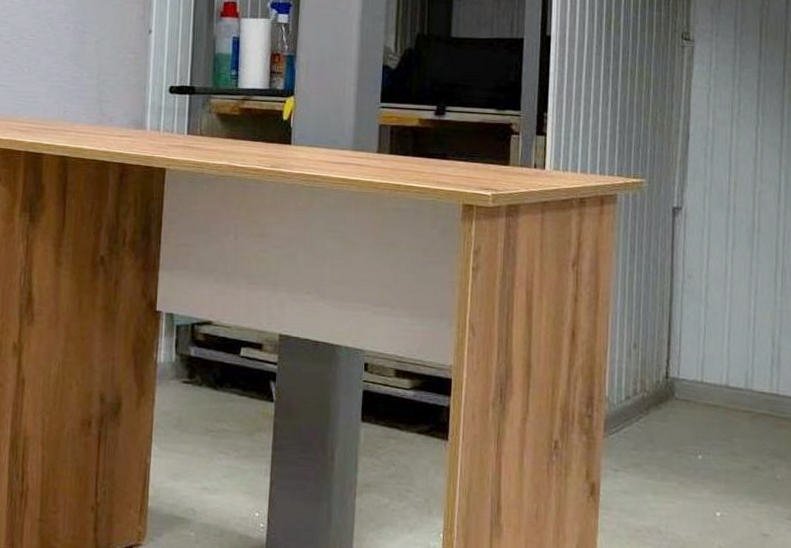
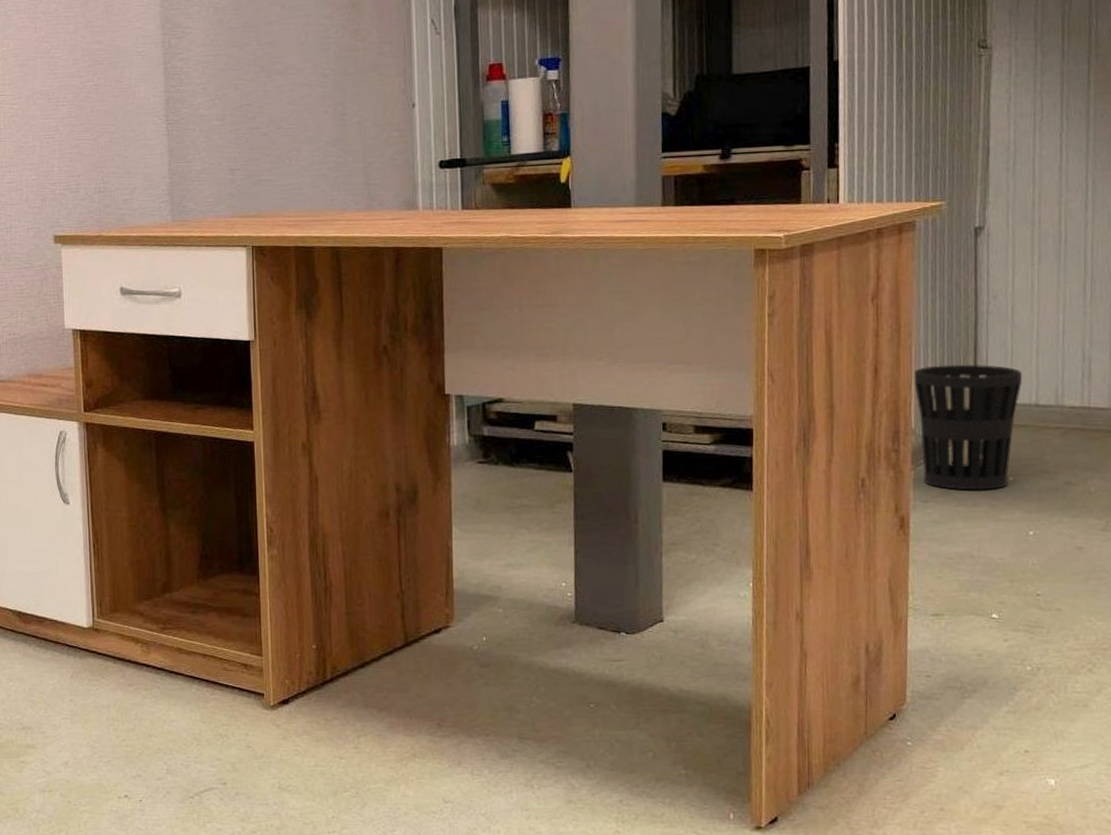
wastebasket: none [609,336,714,466] -> present [914,364,1023,491]

